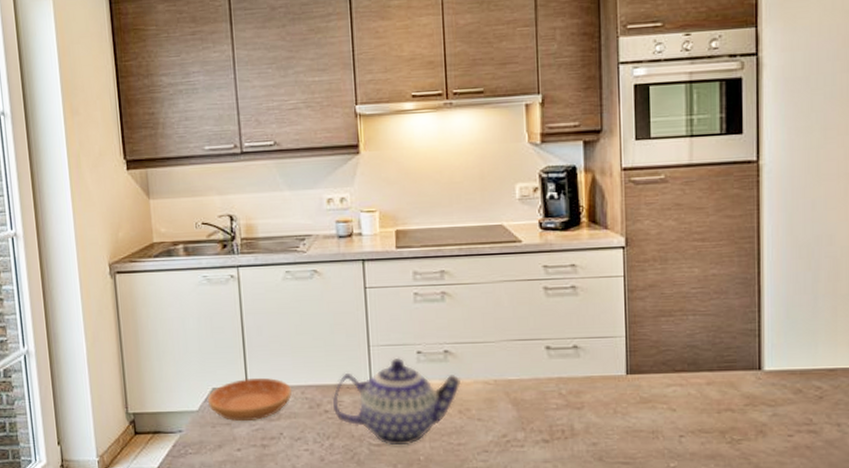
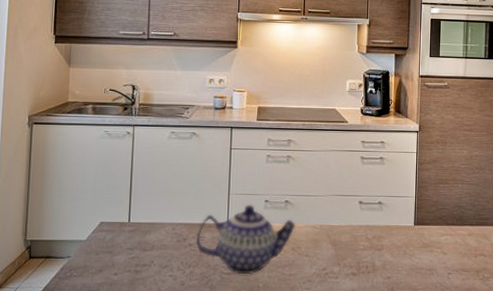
saucer: present [208,377,292,422] -> none [95,215,165,251]

